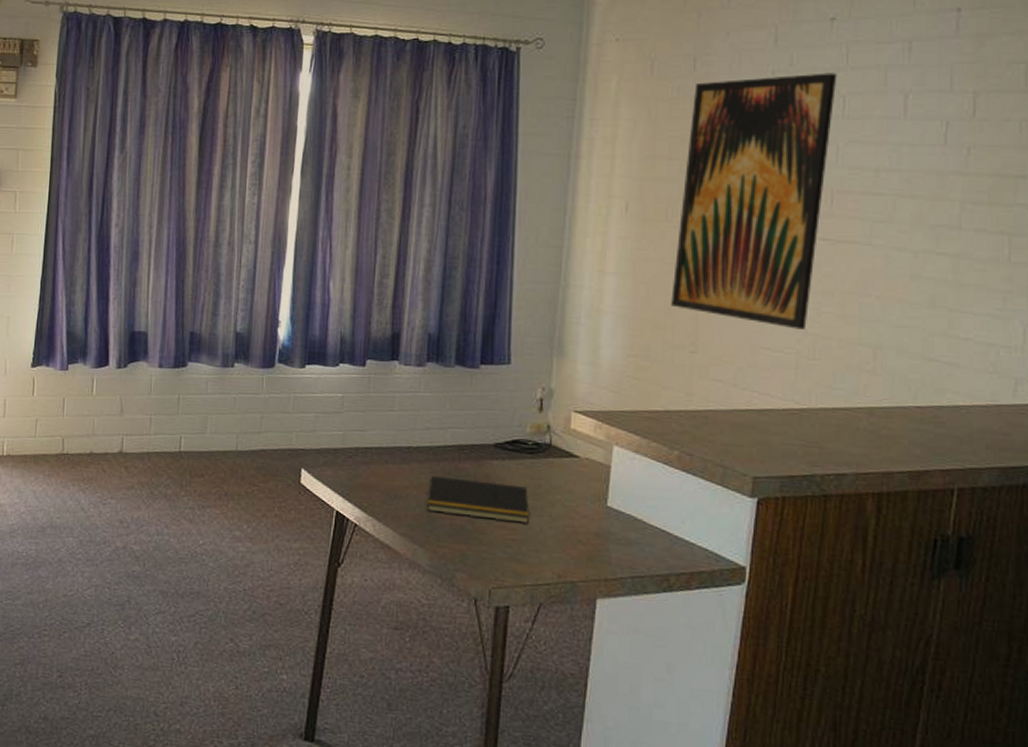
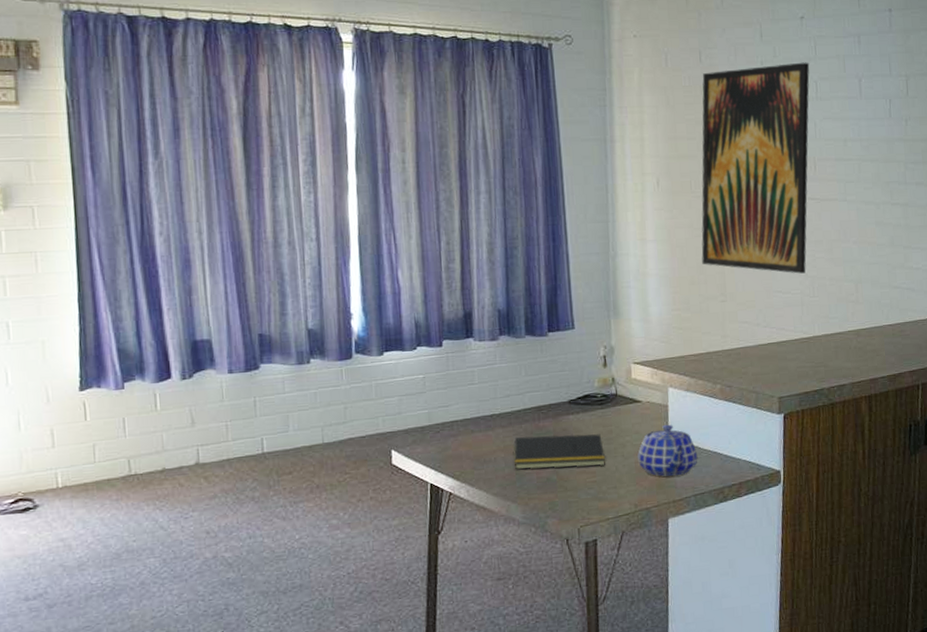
teapot: none [568,488,641,551] -> present [638,424,698,477]

